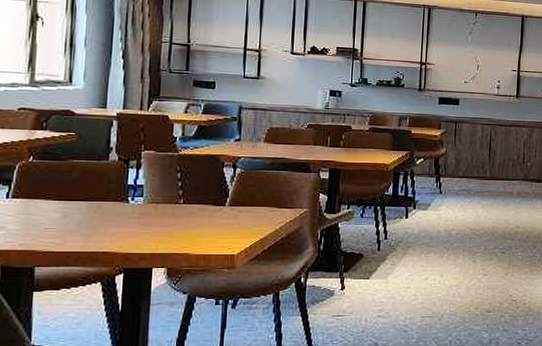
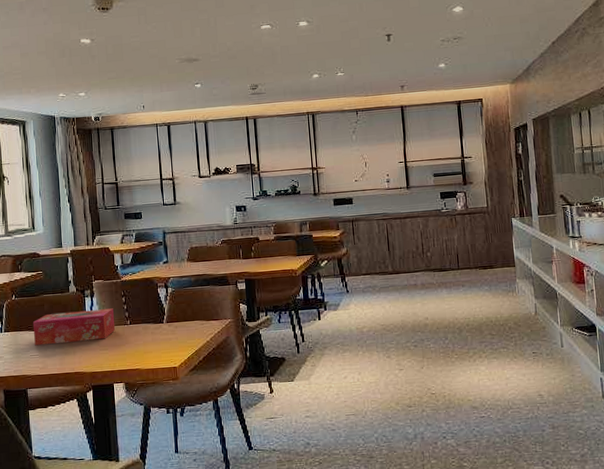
tissue box: none [53,182,164,218] -> present [32,308,116,346]

